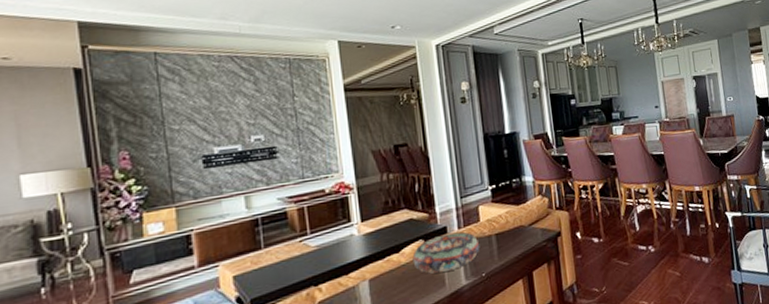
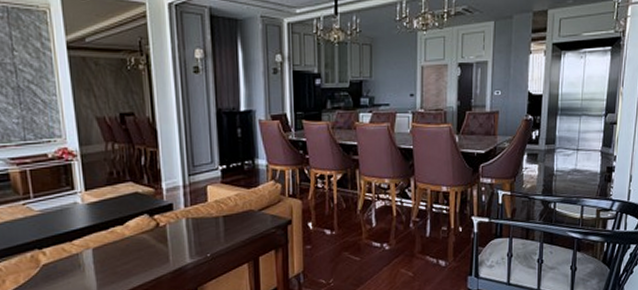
decorative bowl: present [412,232,480,274] -> none [136,210,206,249]

